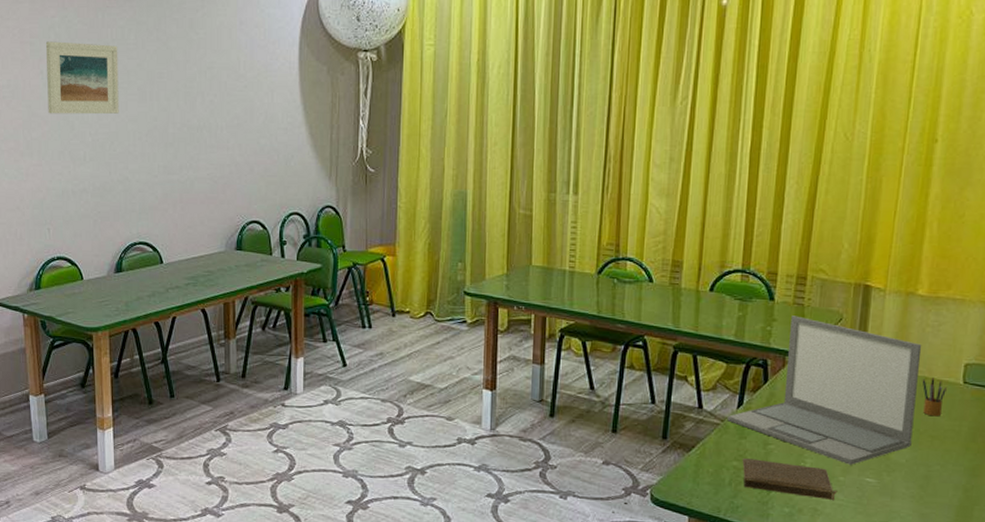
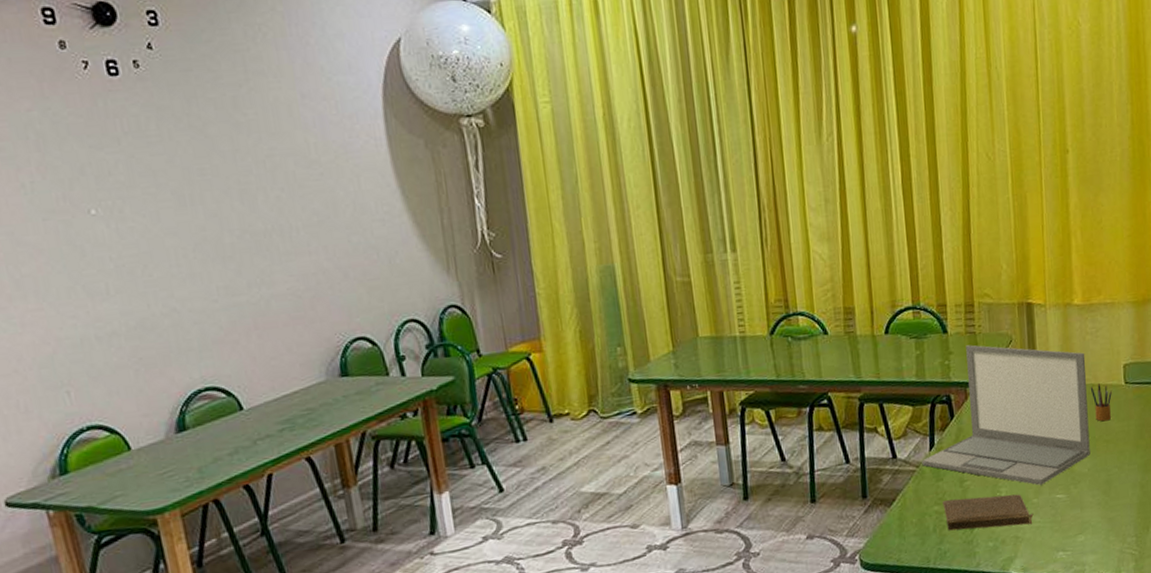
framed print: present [45,41,119,115] -> none [22,140,149,240]

